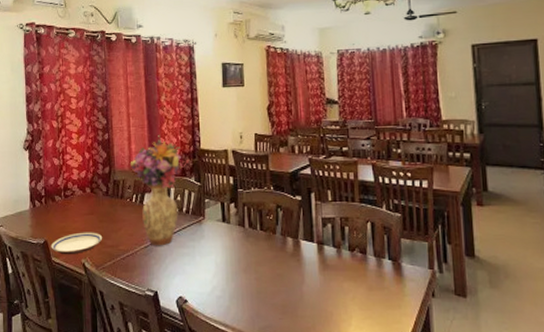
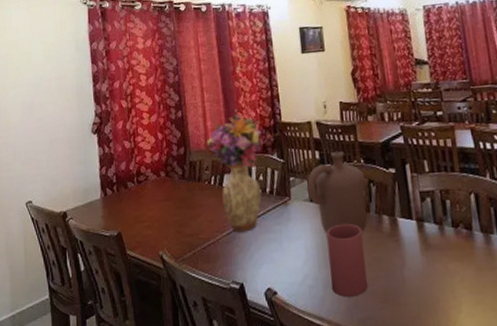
plate: present [50,232,103,255] -> none [125,220,181,247]
water jug: none [219,179,274,251] -> present [306,152,367,233]
cup: none [235,243,270,307] -> present [326,223,368,297]

